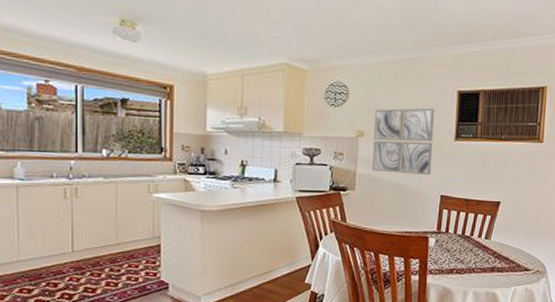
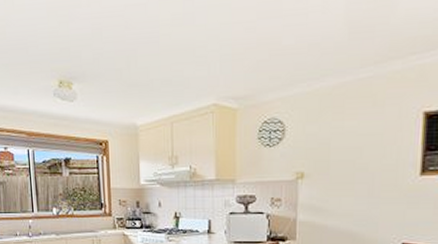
wall art: present [372,108,434,176] -> none [315,137,392,220]

